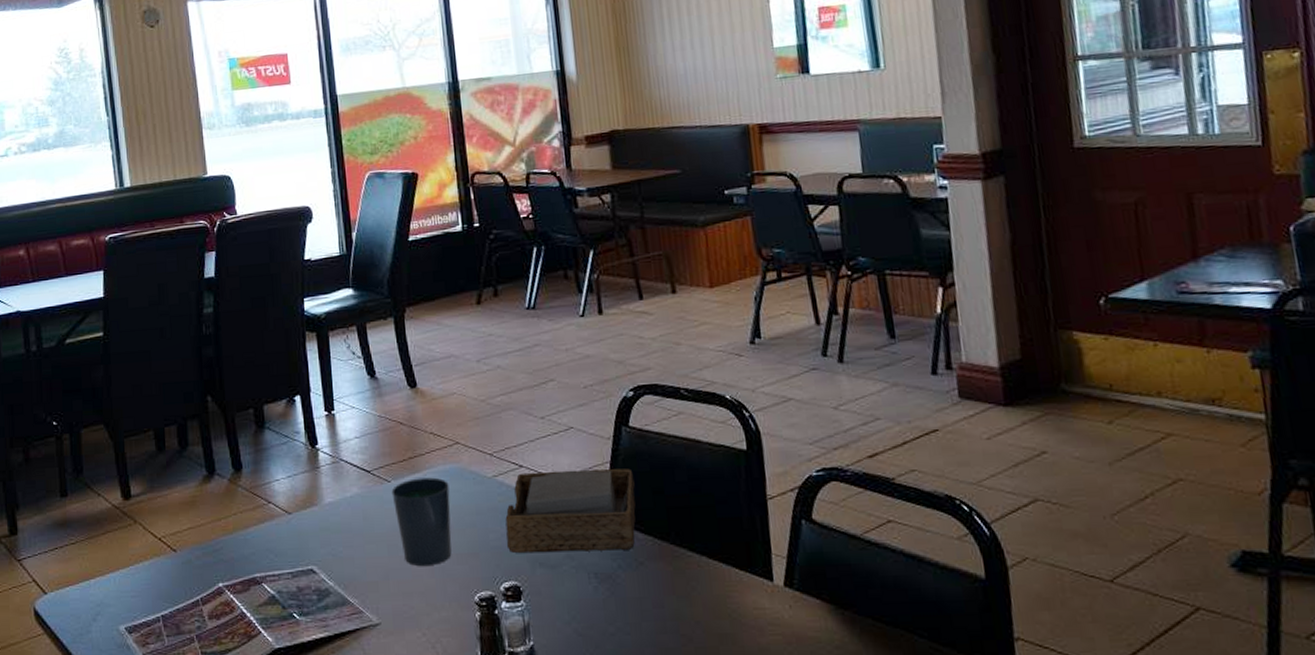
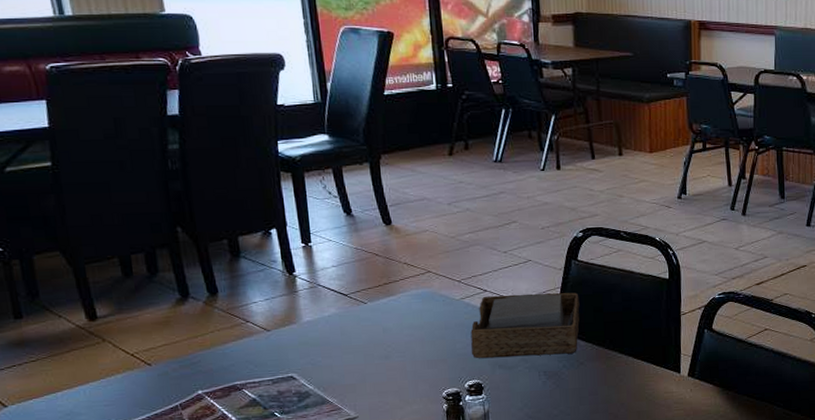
cup: present [391,477,452,566] -> none [367,299,423,371]

